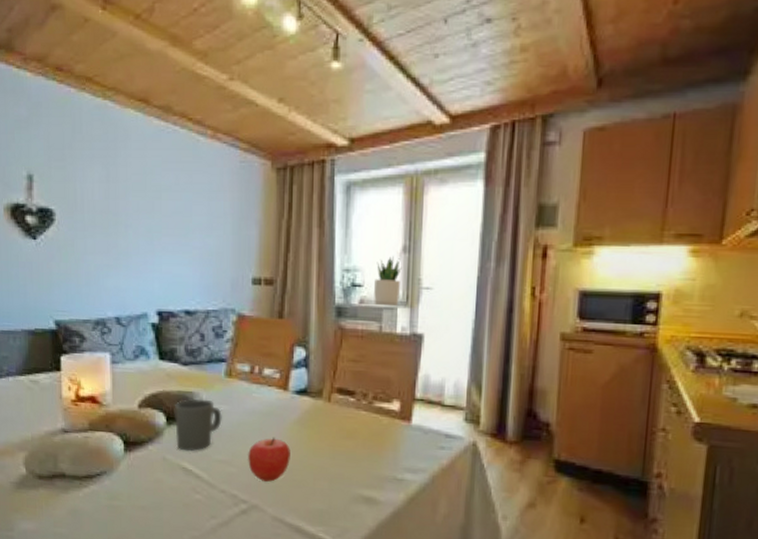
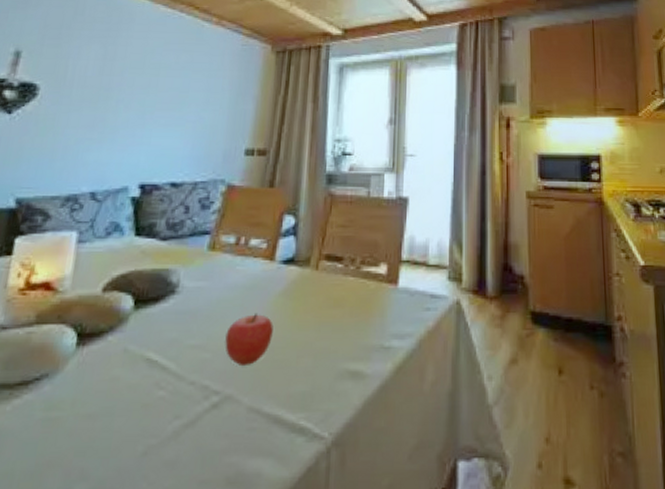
mug: present [174,398,222,451] -> none [142,276,200,337]
planter: present [374,256,402,307] -> none [363,128,388,173]

